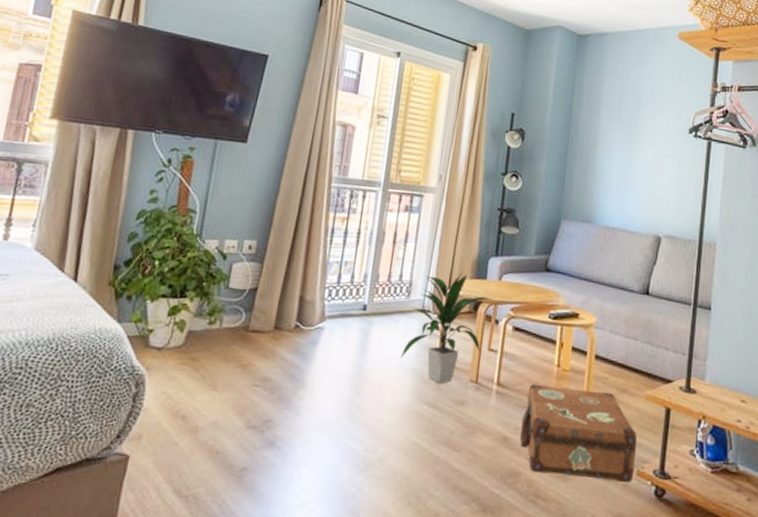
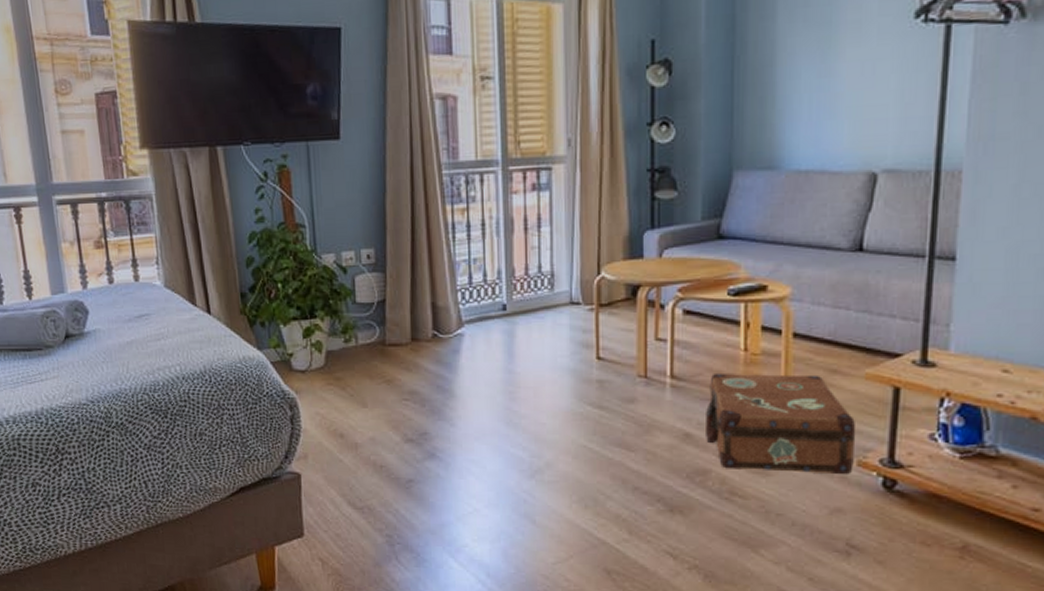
indoor plant: present [400,272,492,383] -> none [553,254,653,381]

